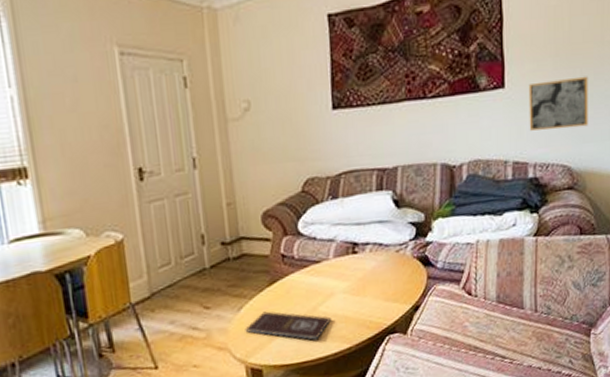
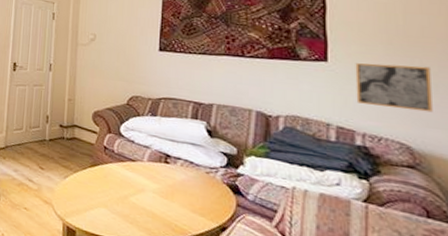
book: present [245,311,331,340] -> none [67,185,139,224]

